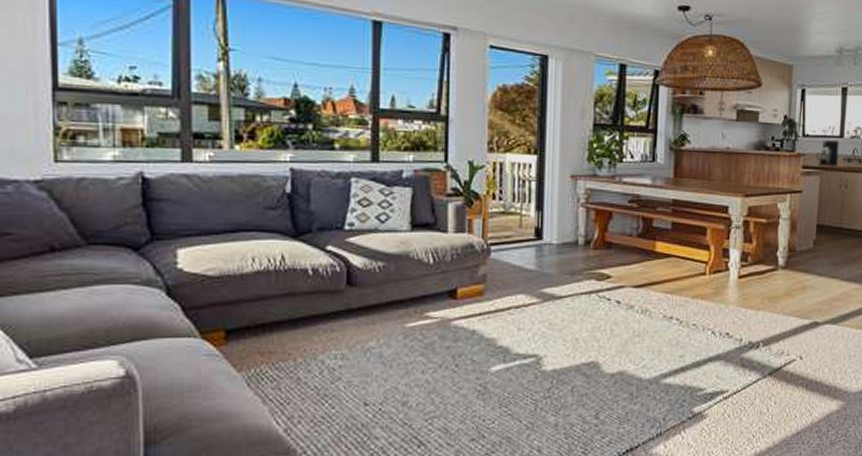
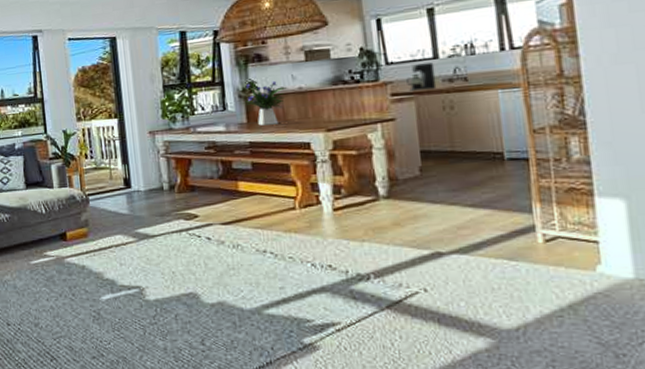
flower arrangement: none [671,132,716,183] -> present [241,80,287,126]

